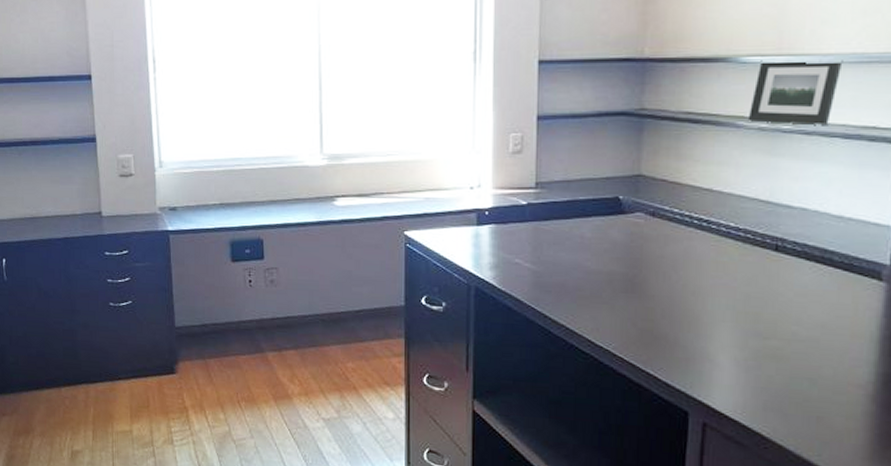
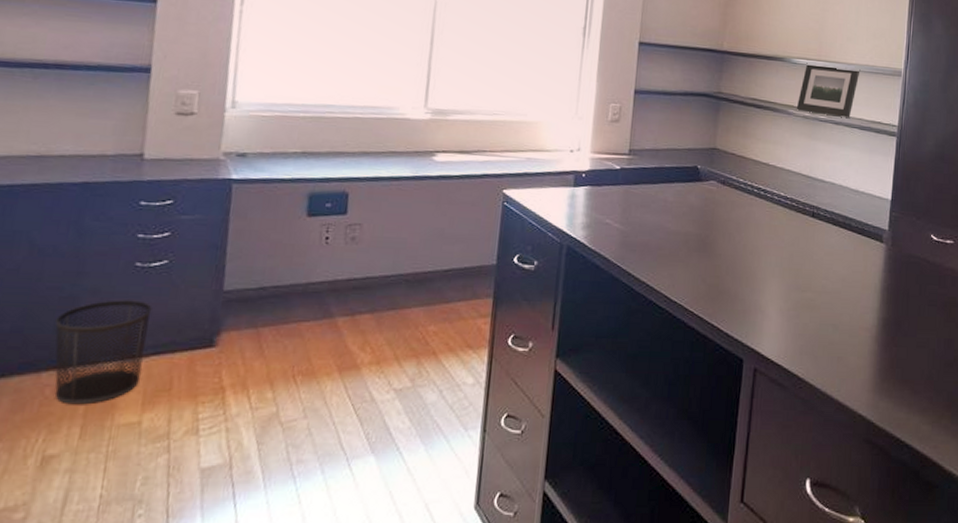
waste bin: none [64,332,127,414] -> present [54,298,152,405]

